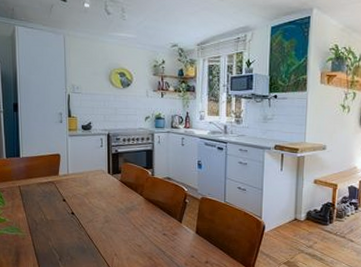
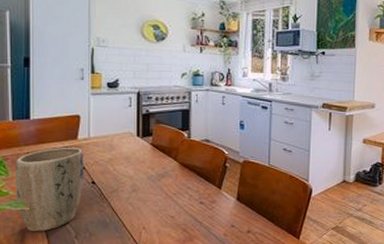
plant pot: none [10,181,65,254] -> present [15,147,84,232]

